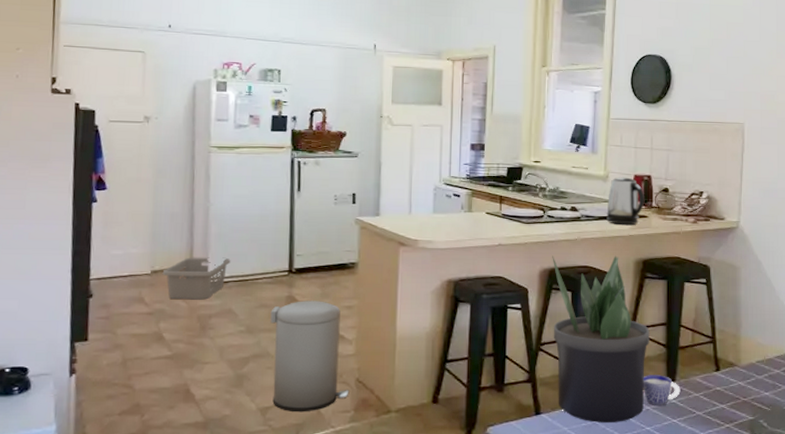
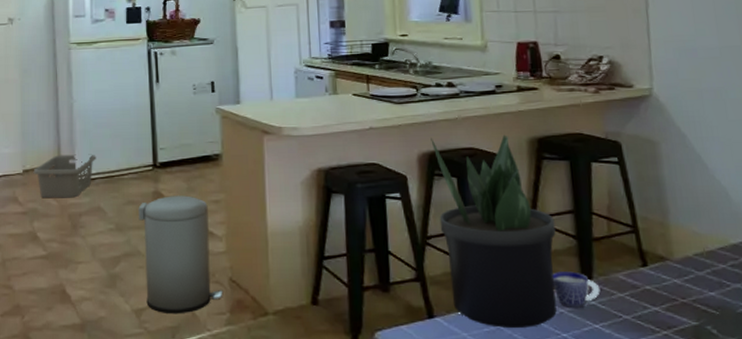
kettle: present [606,177,645,225] -> none [489,45,533,99]

